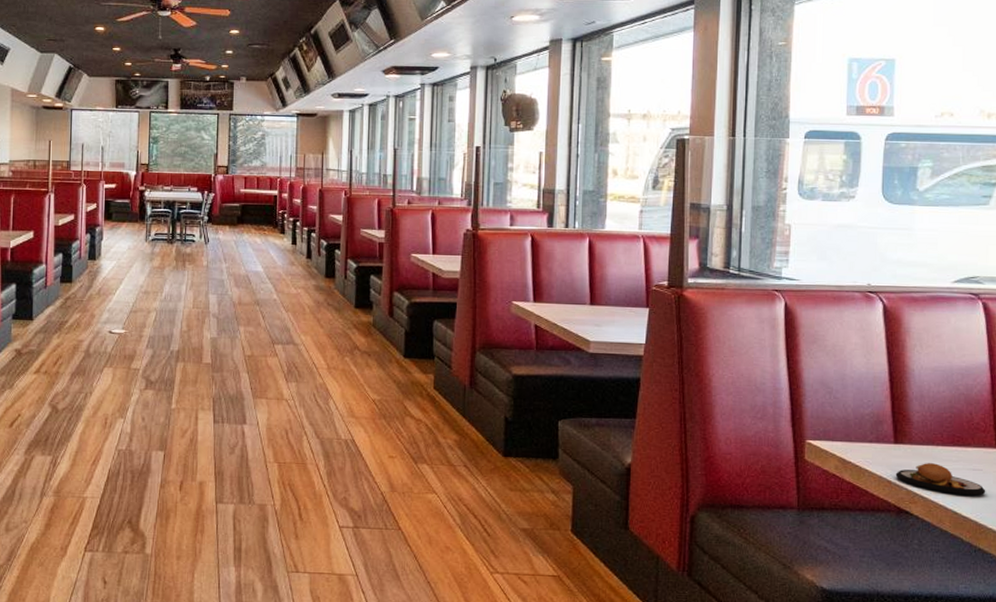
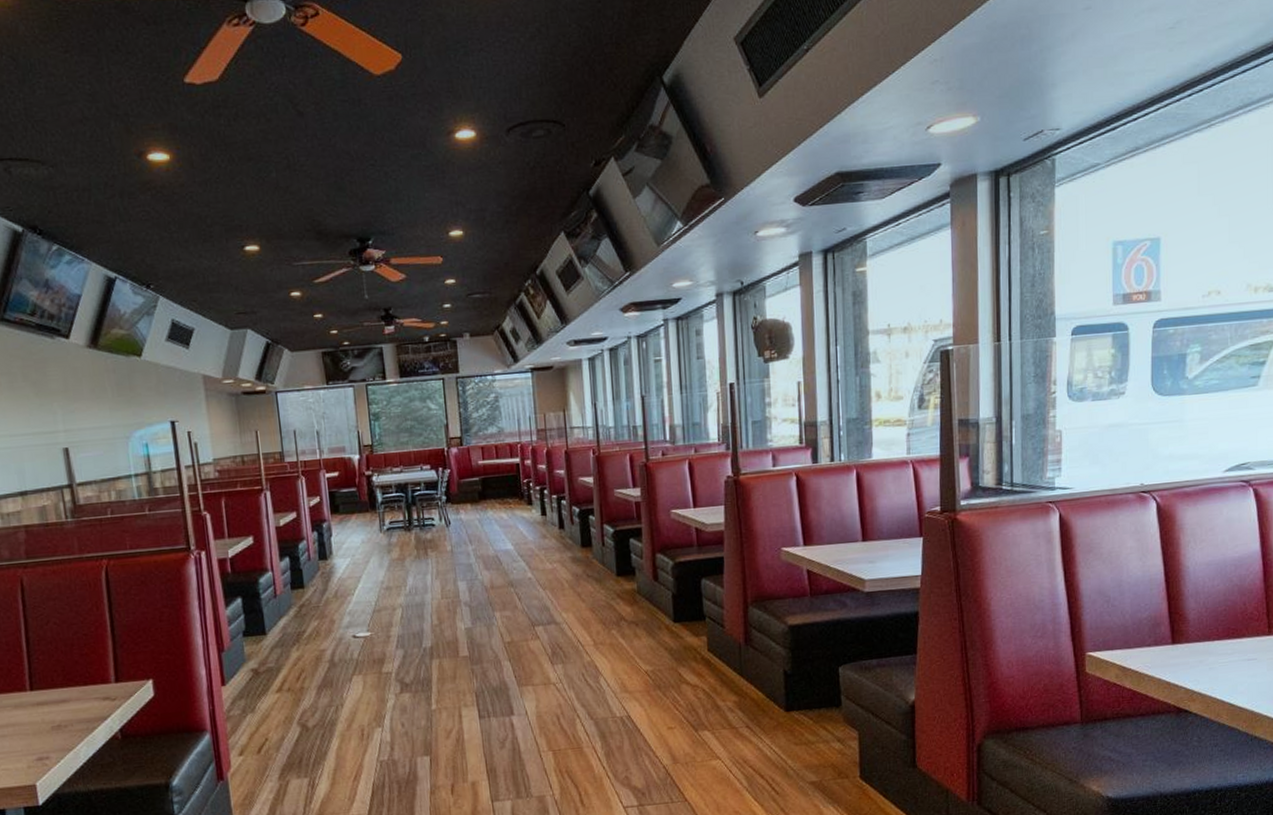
burger: present [895,463,986,496] -> none [1174,658,1261,687]

